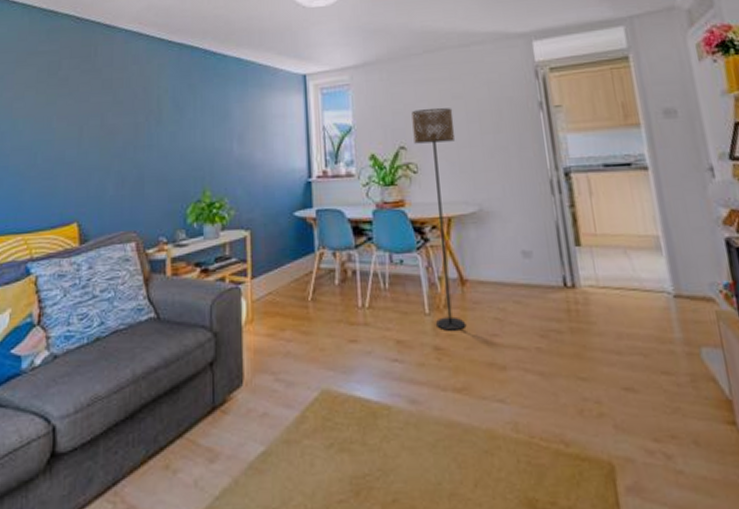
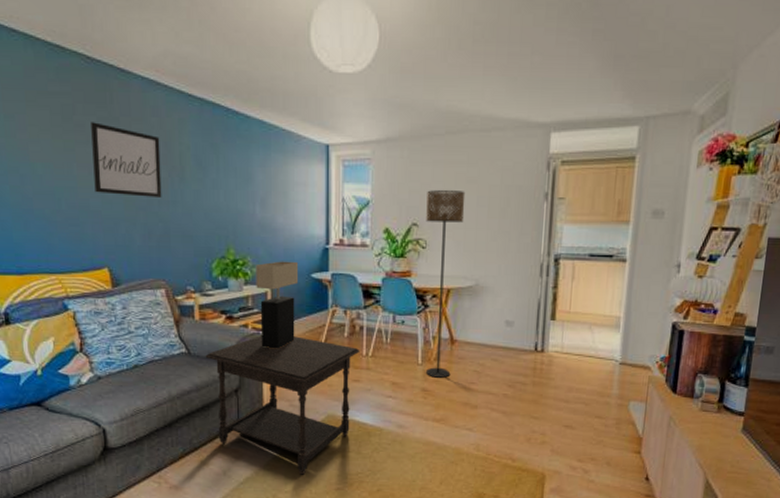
wall art: none [72,75,139,144] -> present [91,122,162,199]
side table: none [176,288,355,481] -> present [205,335,360,475]
table lamp: none [233,199,281,306] -> present [255,261,299,349]

